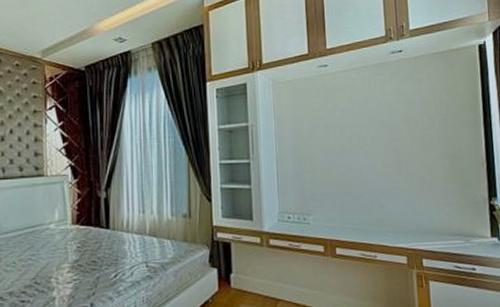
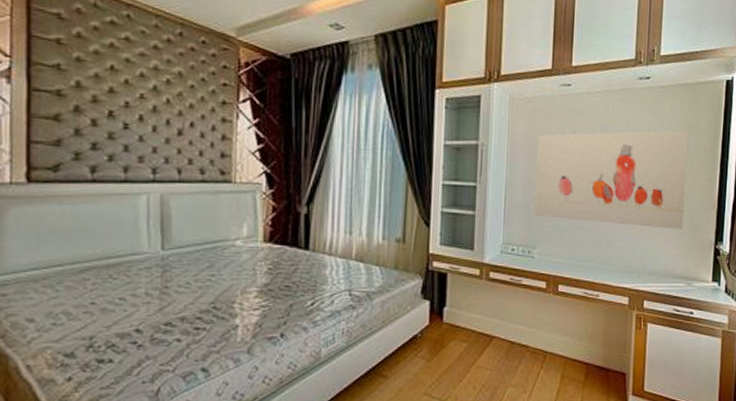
wall art: none [301,95,454,189] -> present [534,130,689,229]

